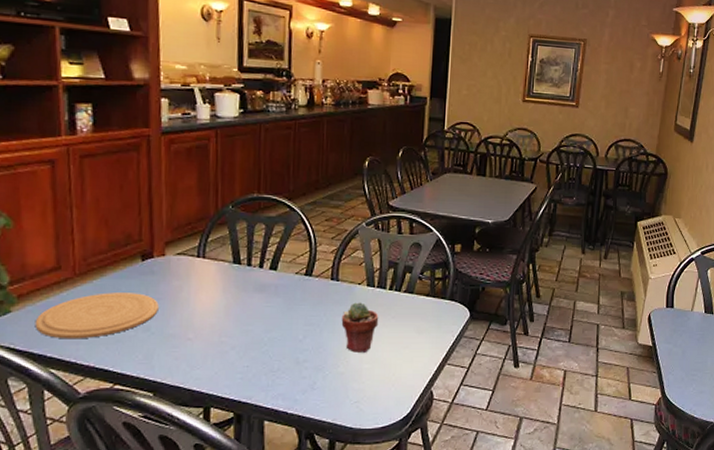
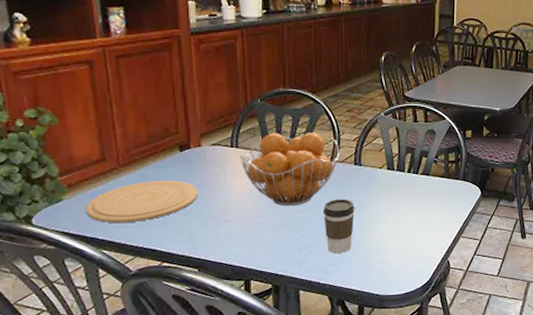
fruit basket: none [205,242,315,325] -> present [239,133,339,207]
coffee cup: none [294,317,330,379] -> present [322,198,355,253]
potted succulent: present [341,302,379,353] -> none [365,184,399,229]

